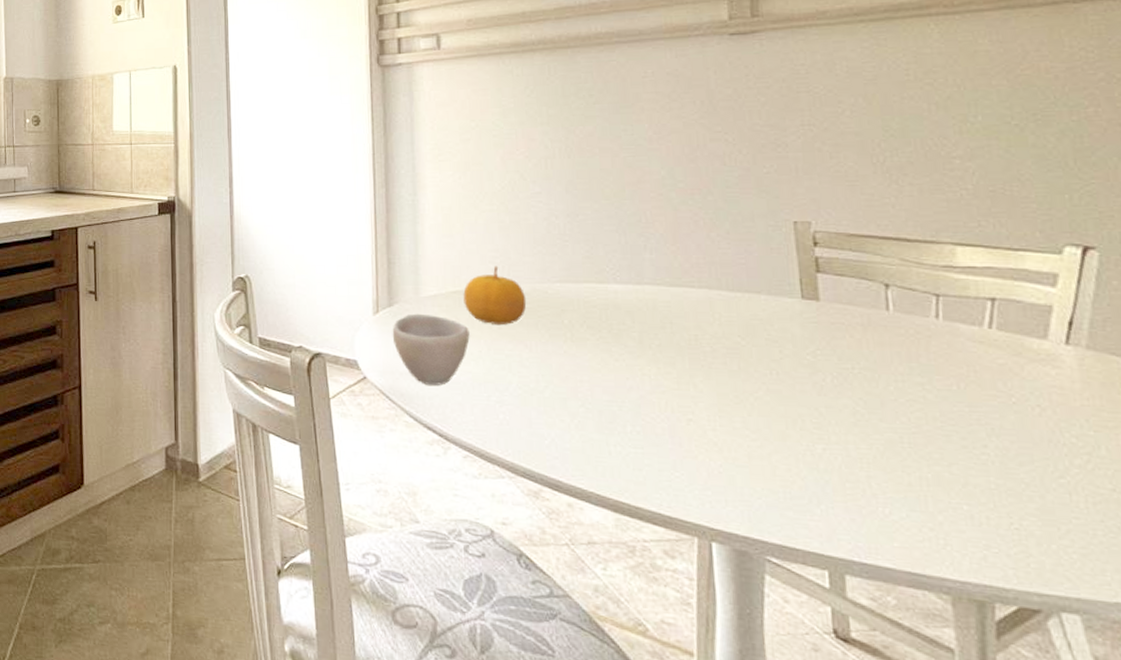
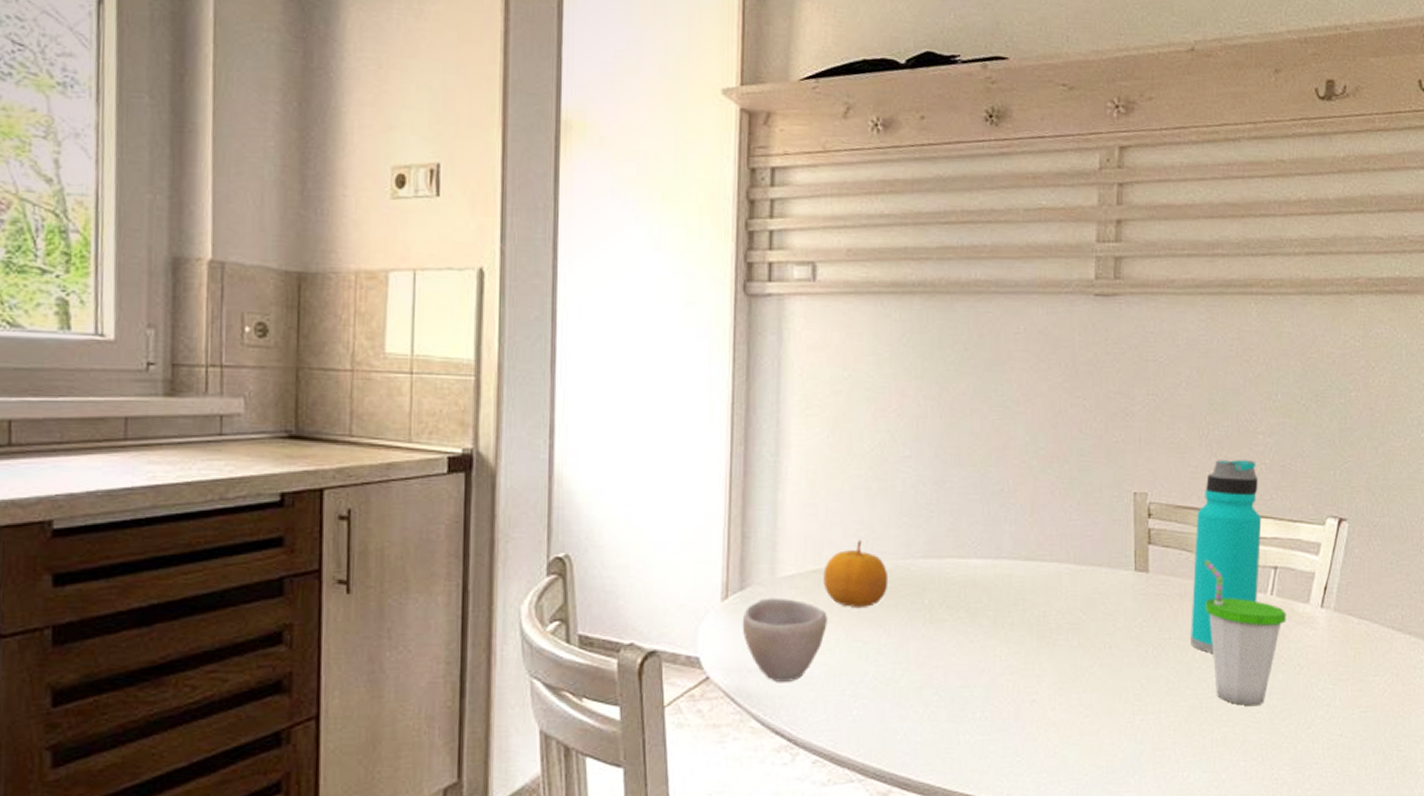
water bottle: none [877,186,970,386] -> present [1191,460,1262,653]
cup: none [891,290,1015,446] -> present [1204,560,1287,706]

